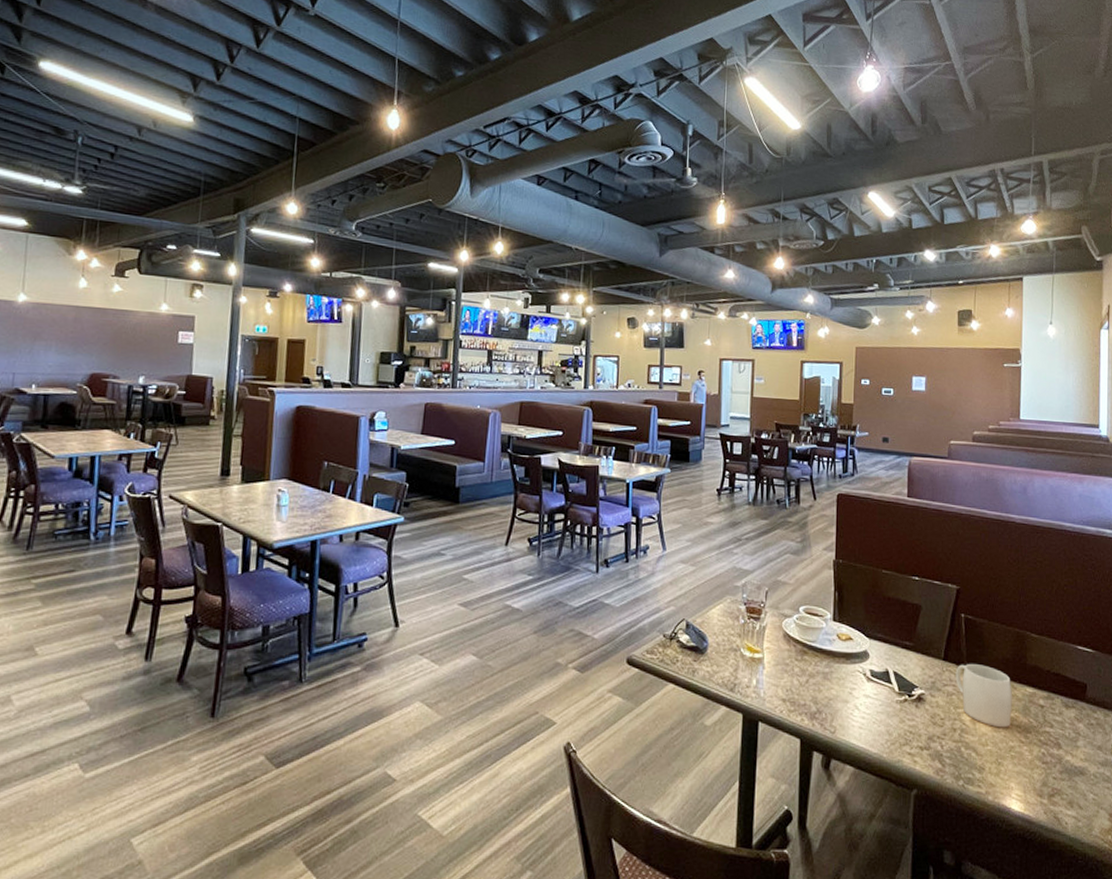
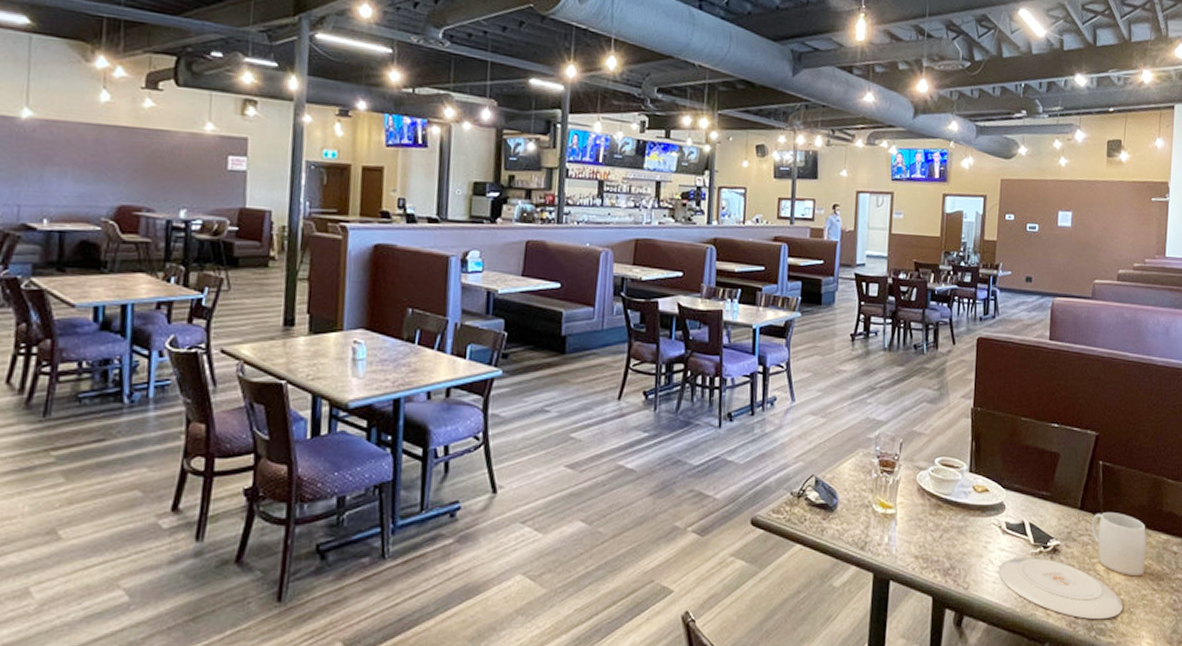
plate: none [864,705,991,769] -> present [998,557,1124,620]

